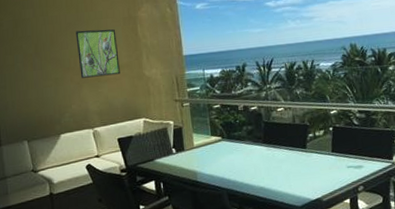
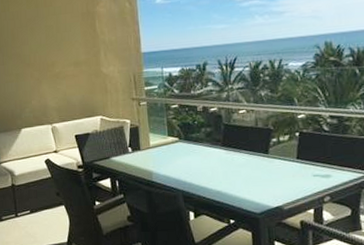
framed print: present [75,29,120,78] -> none [35,25,78,74]

